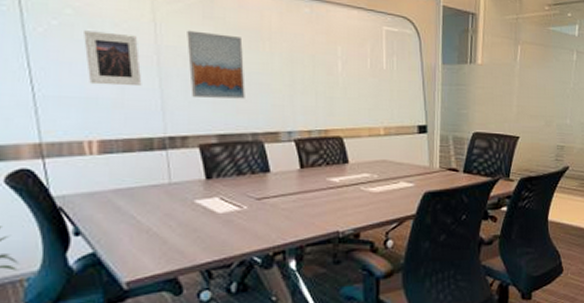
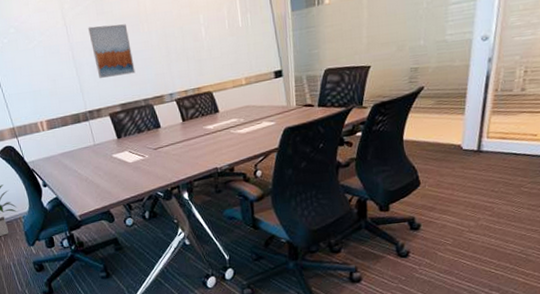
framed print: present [84,30,142,87] -> none [24,39,66,81]

